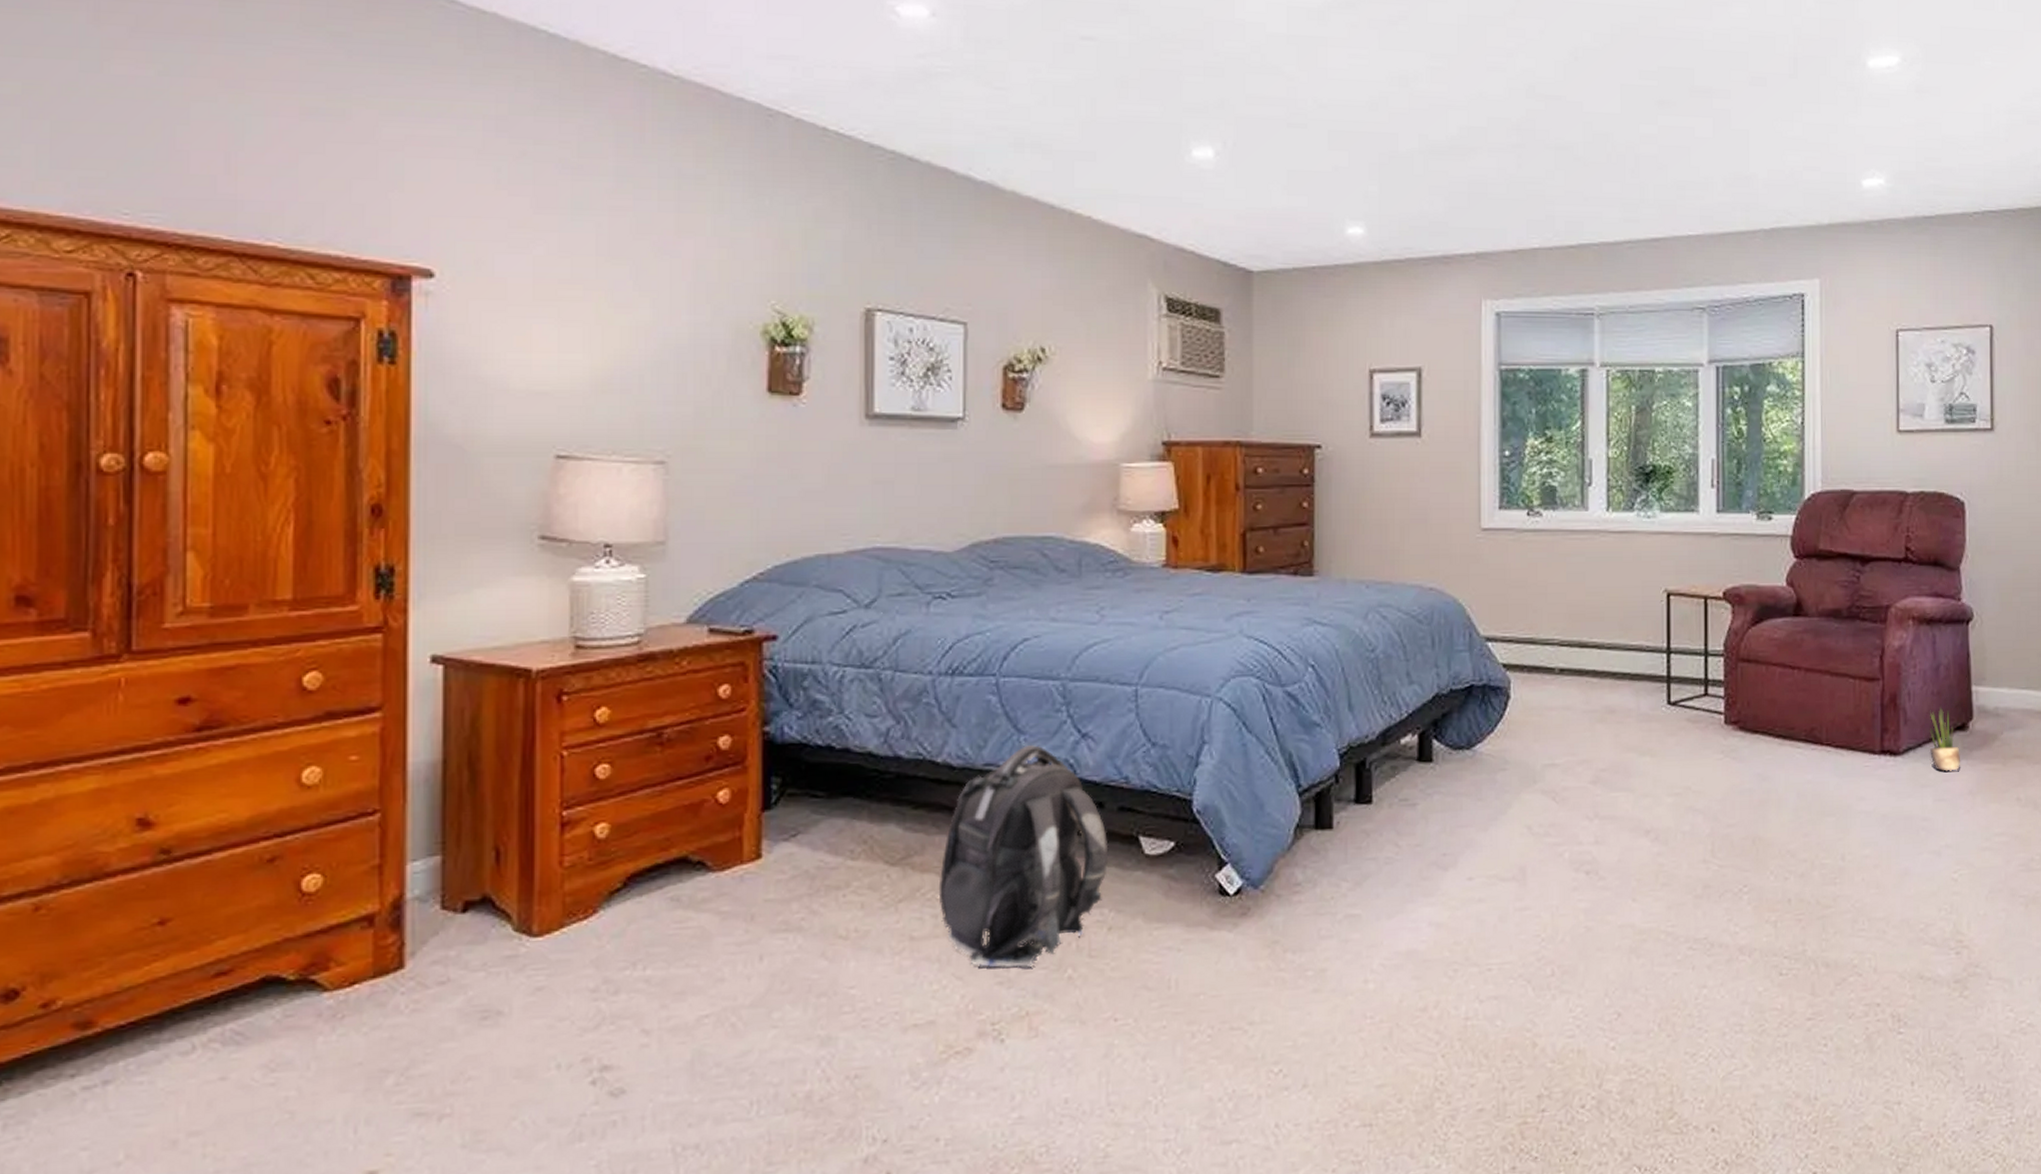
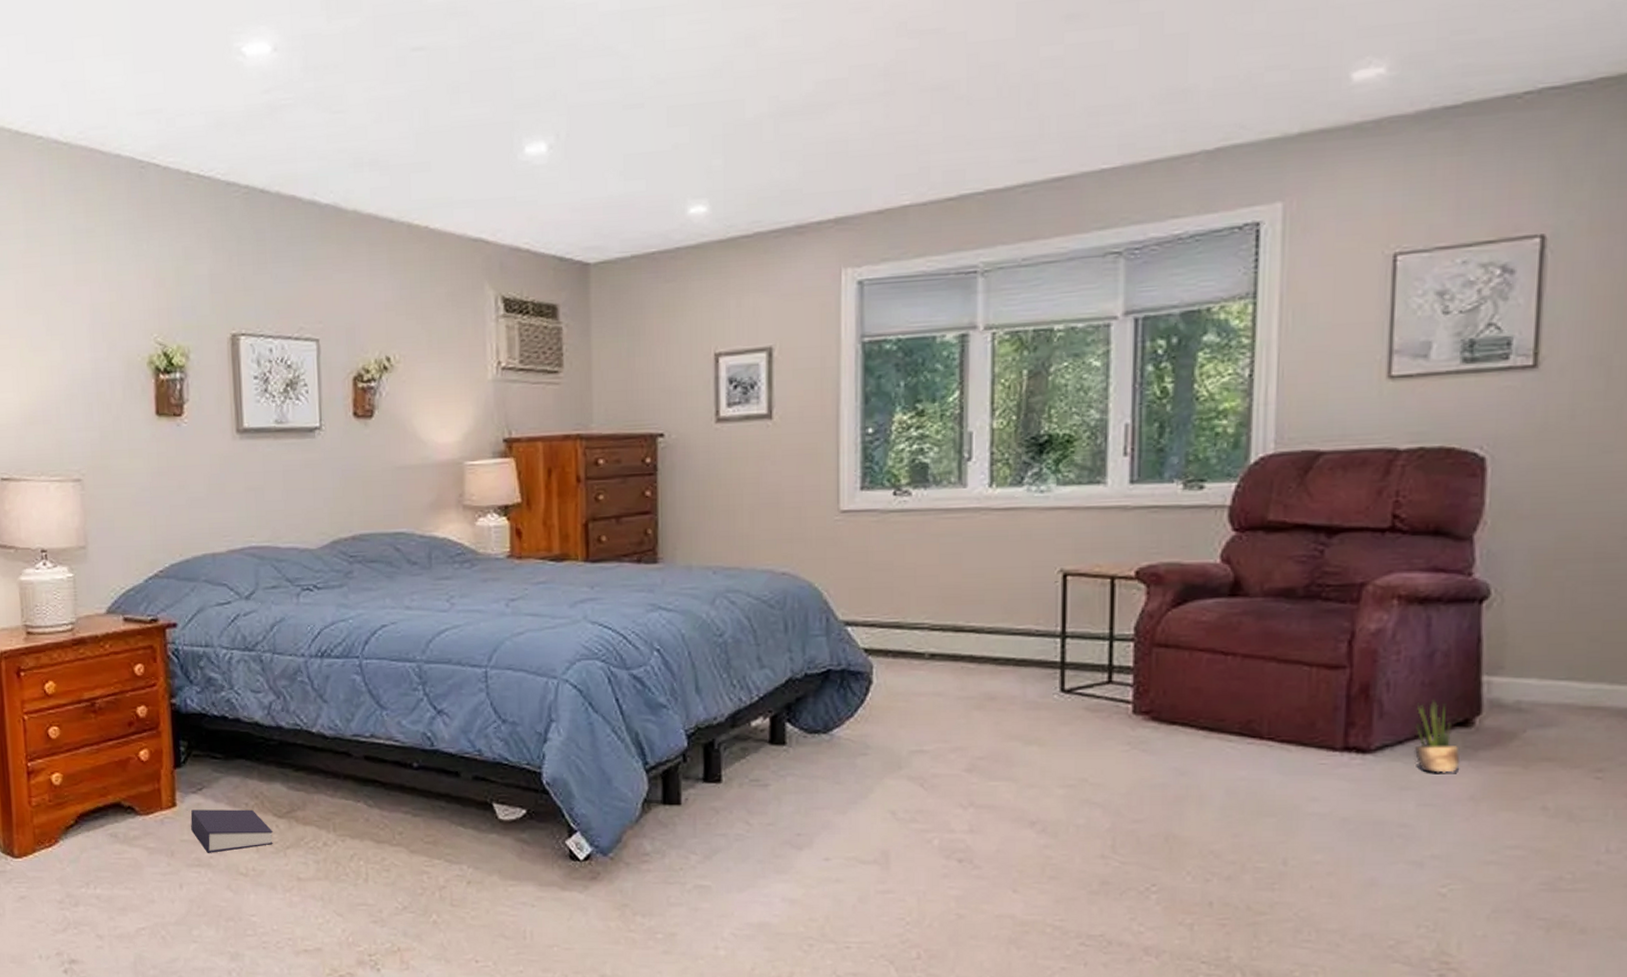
book: none [779,857,884,914] -> present [190,809,274,853]
backpack: present [938,745,1109,968] -> none [319,719,466,910]

